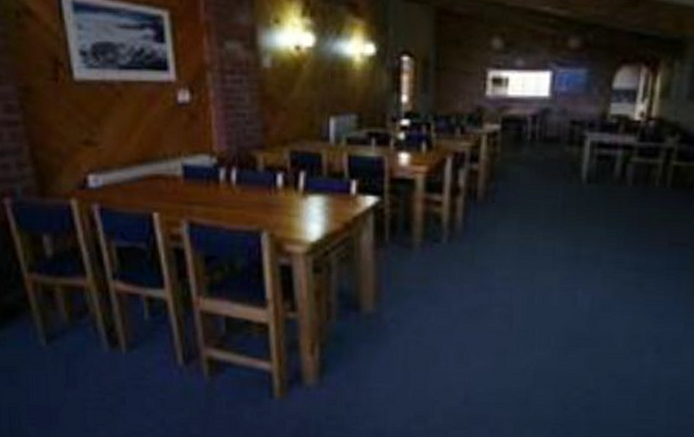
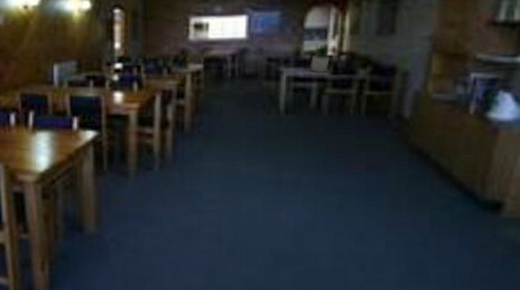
planter: none [616,106,640,140] -> present [310,42,331,74]

